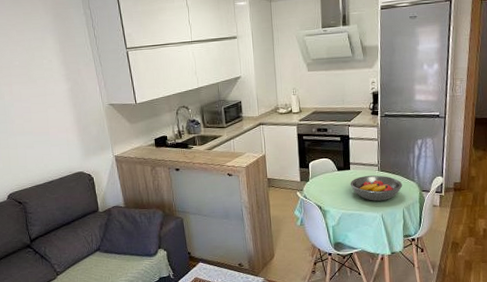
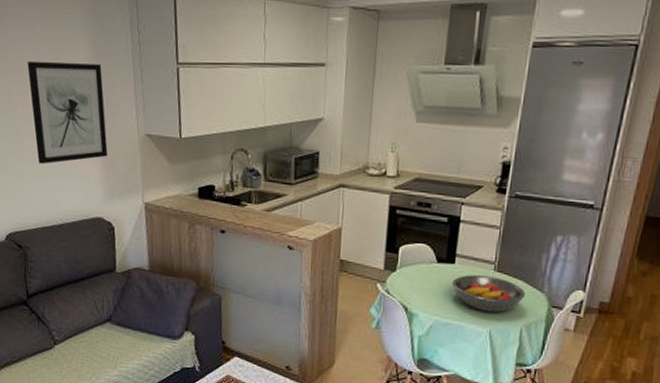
wall art: none [9,56,81,137] -> present [27,60,108,164]

